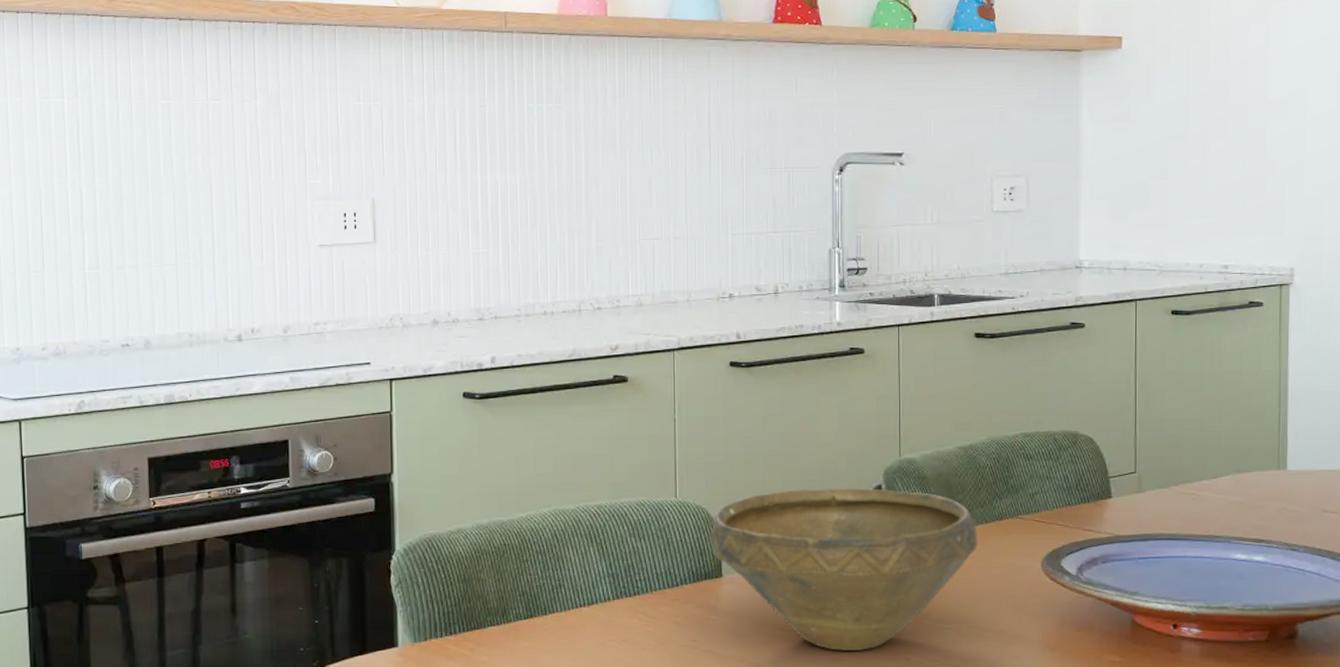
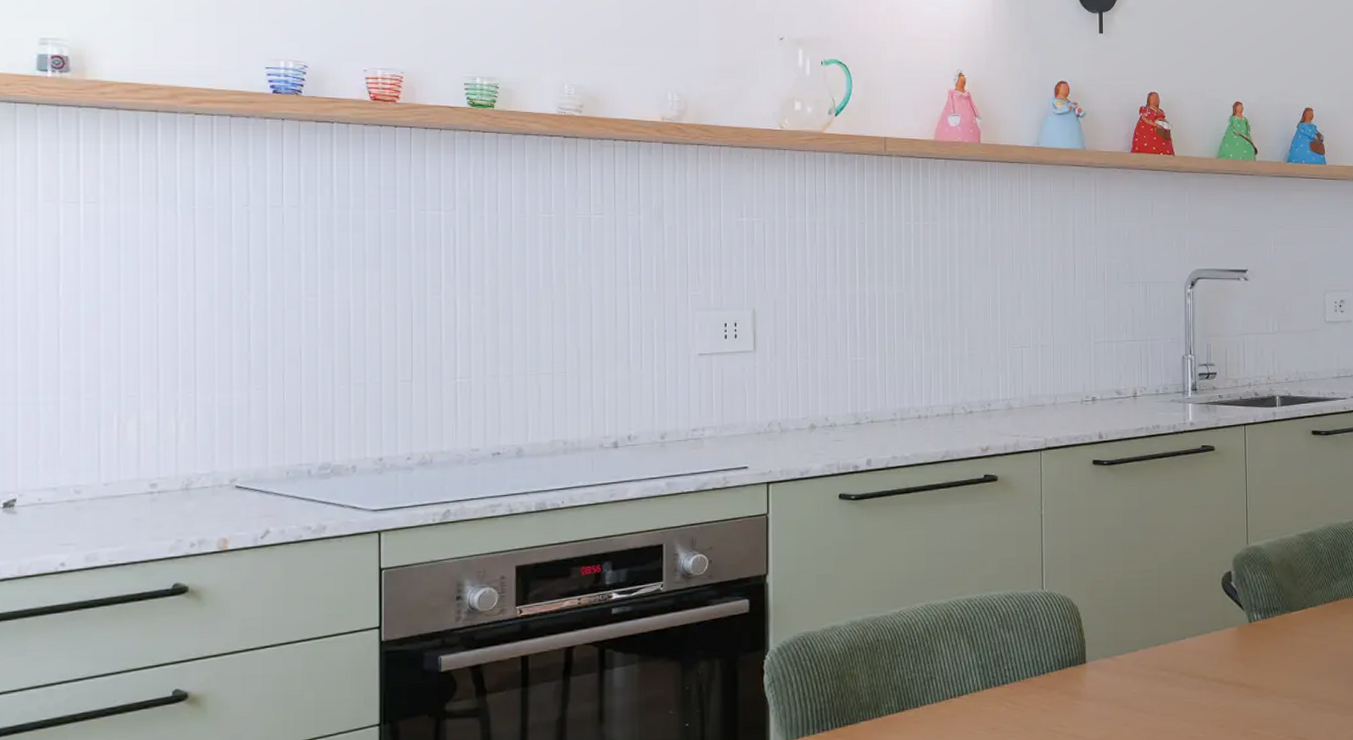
bowl: present [709,488,978,651] -> none [1074,575,1318,729]

